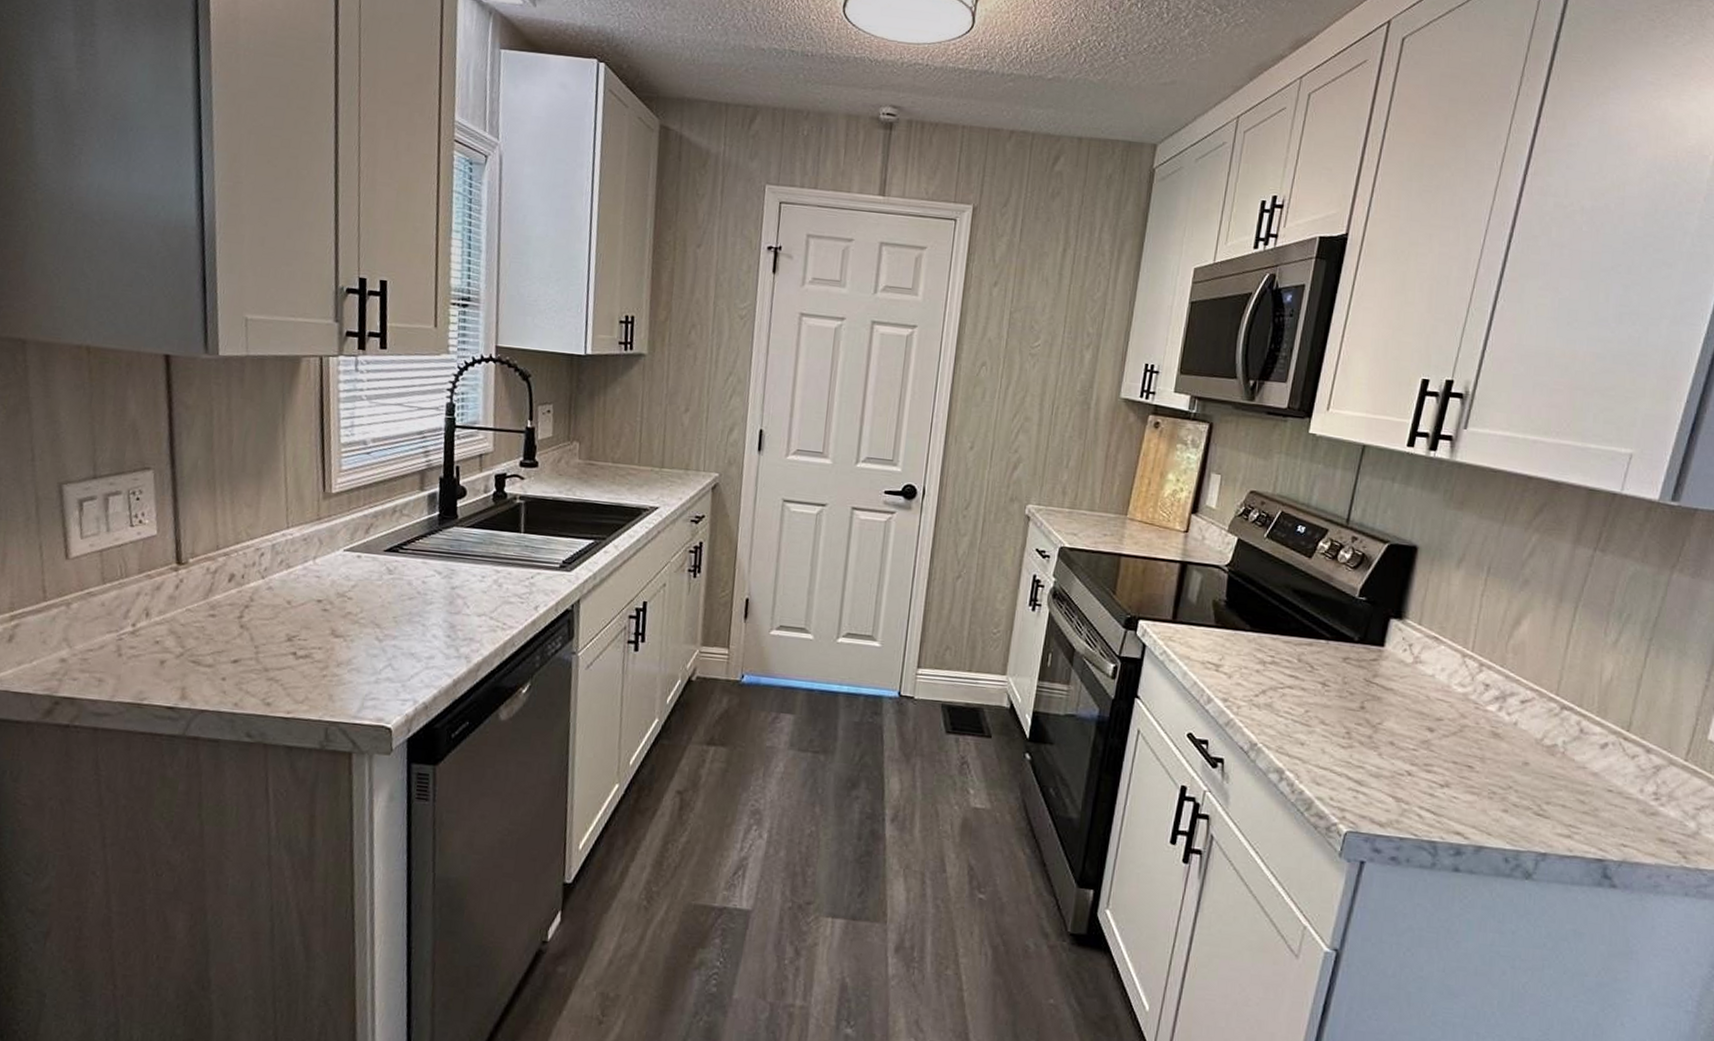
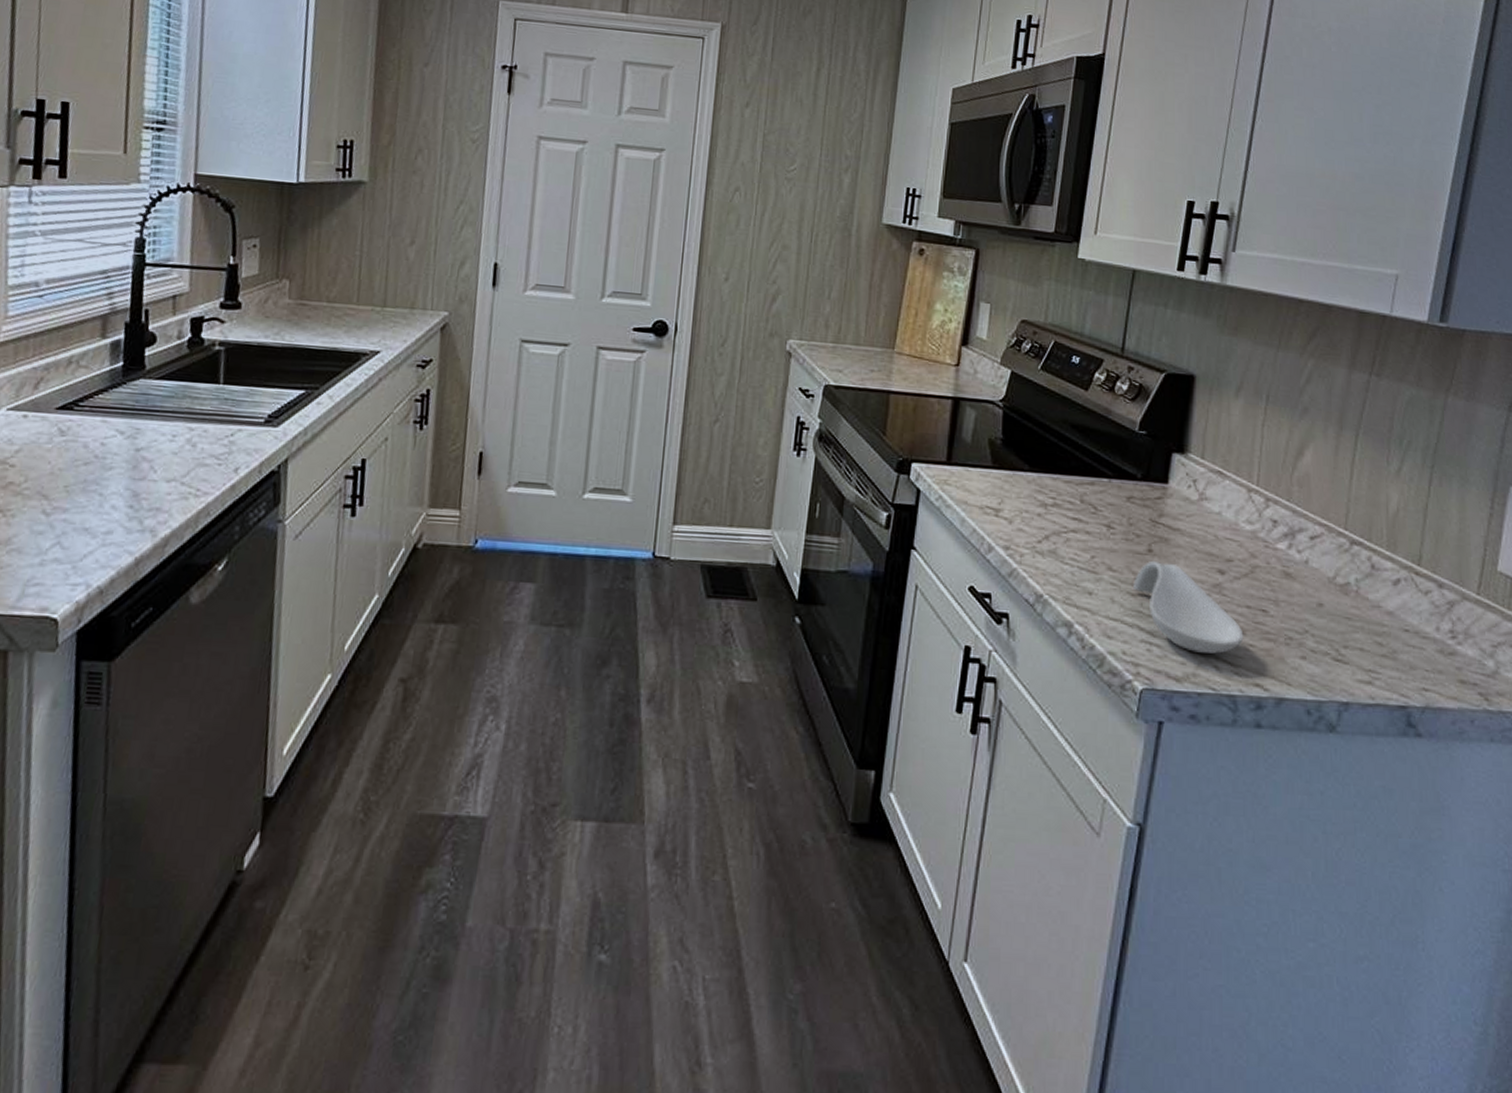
spoon rest: none [1343,716,1449,804] -> present [1132,560,1244,654]

